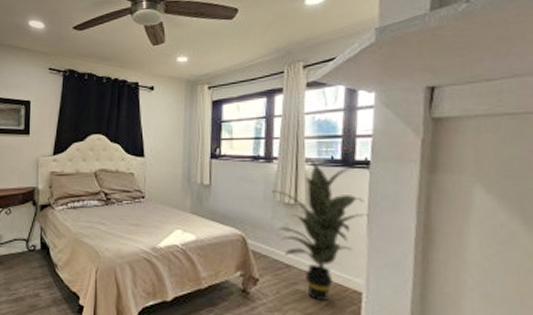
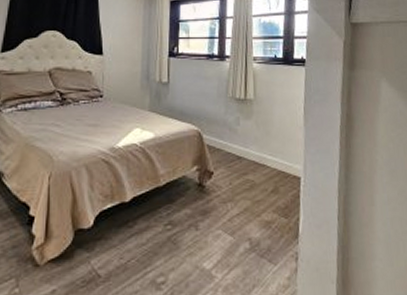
indoor plant: present [272,156,371,300] -> none [224,55,306,188]

